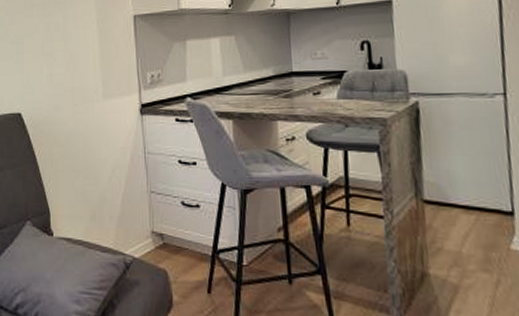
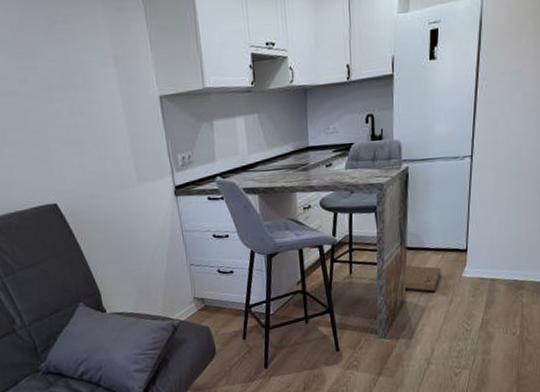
cardboard box: none [422,225,478,268] -> present [403,265,441,294]

